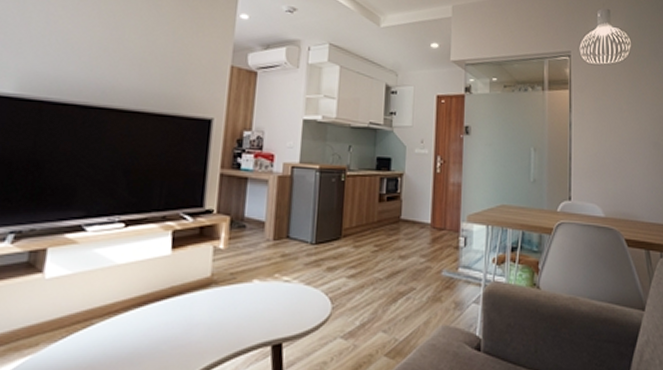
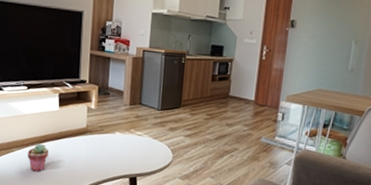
potted succulent: none [116,307,153,353] -> present [27,143,50,172]

